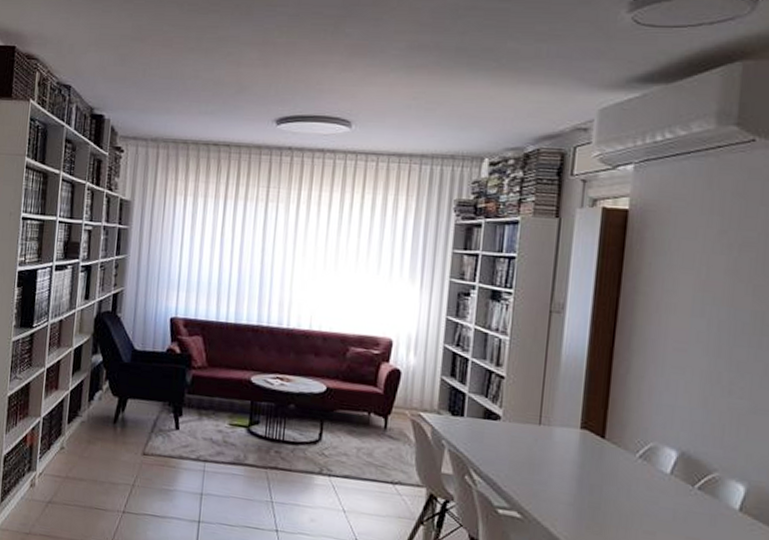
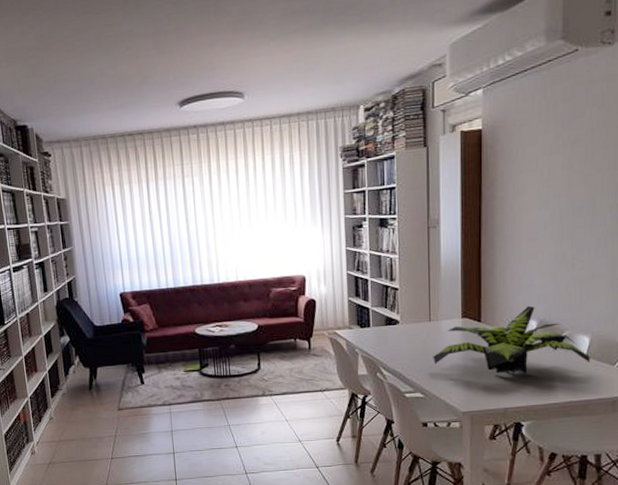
plant: none [538,430,744,520] -> present [433,305,590,374]

